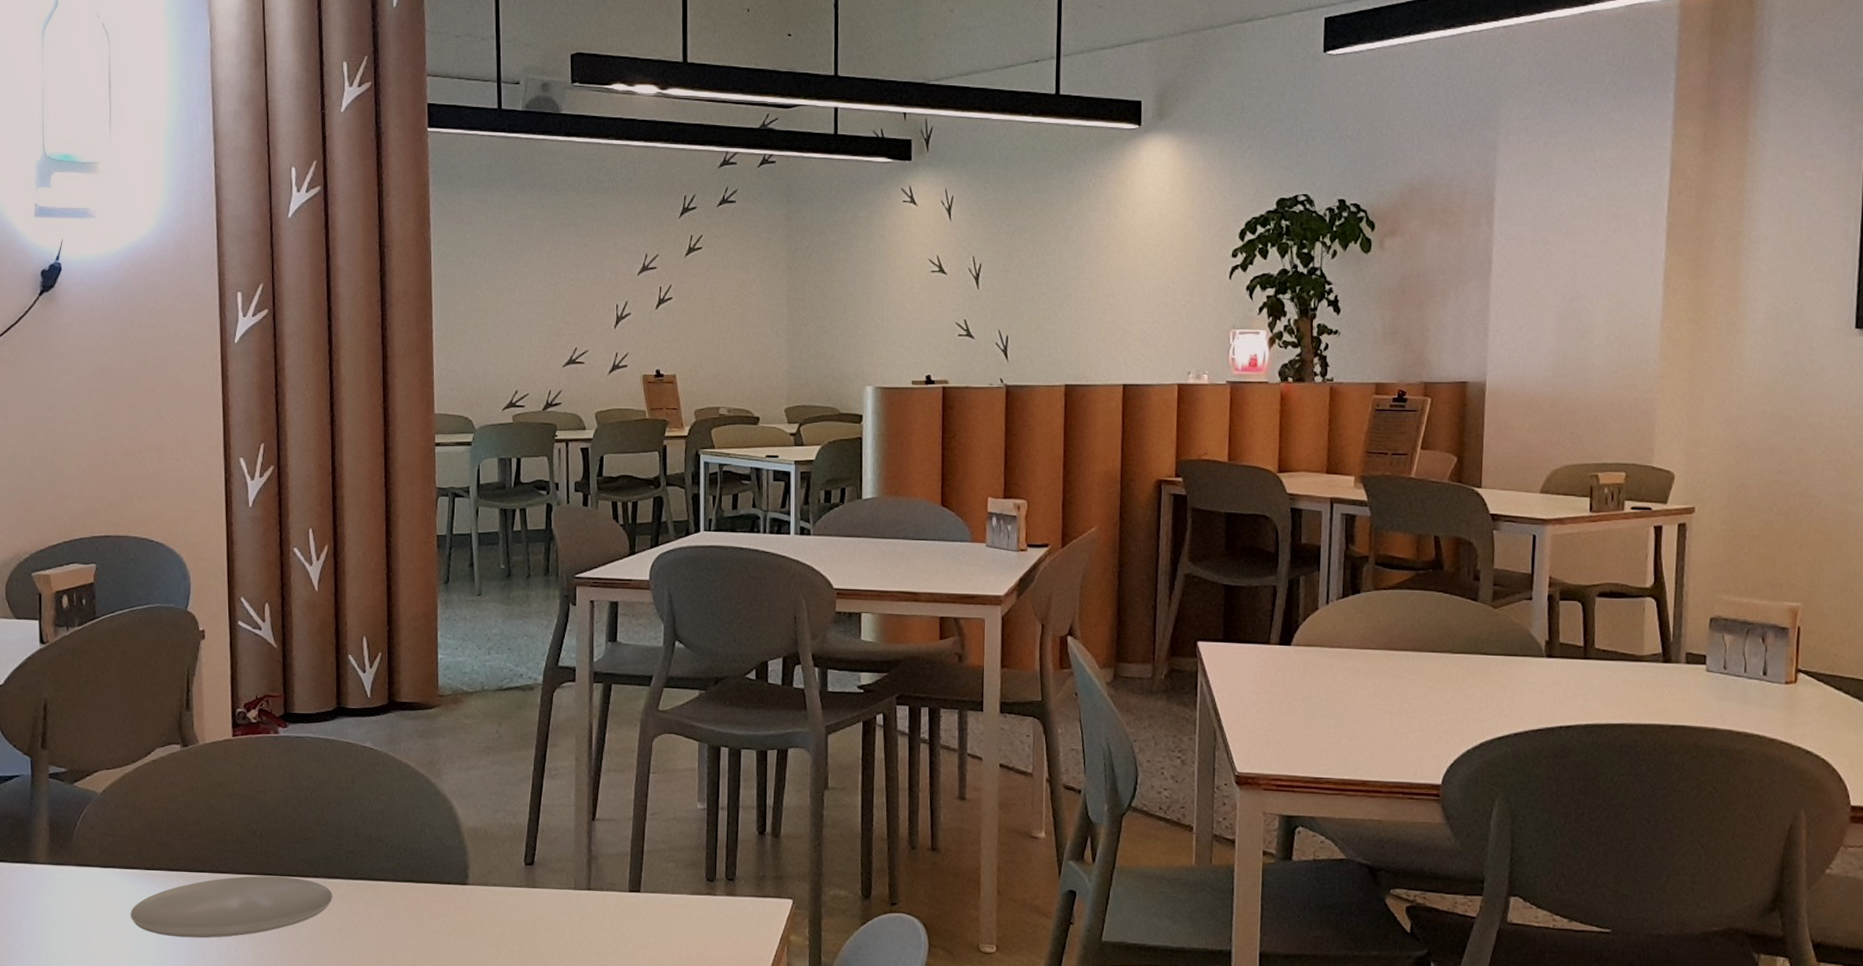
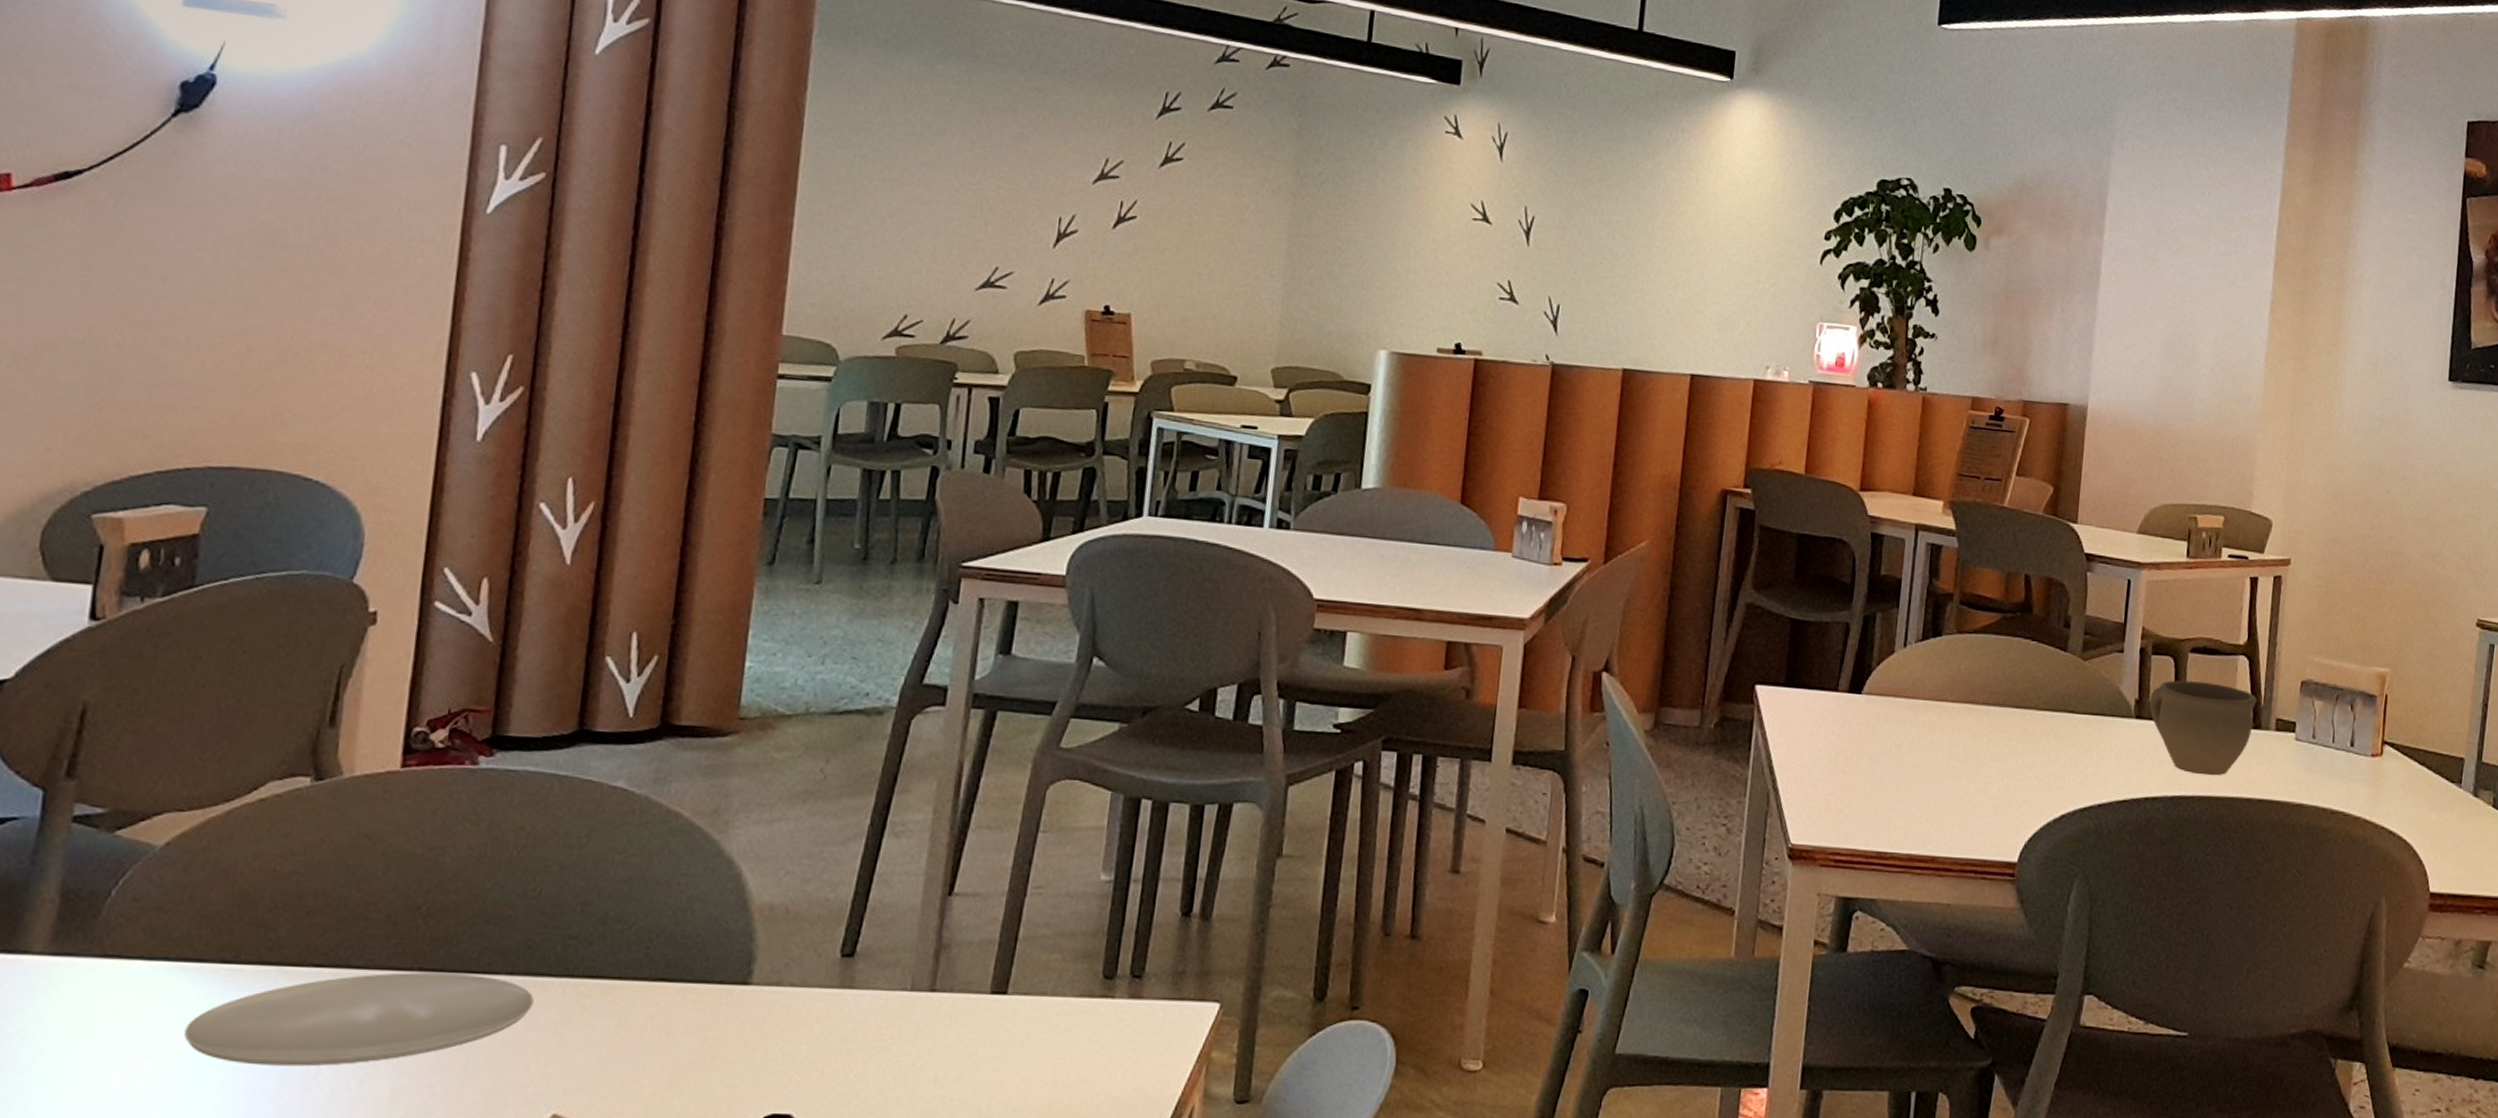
cup: none [1559,622,1666,706] -> present [2149,680,2257,776]

